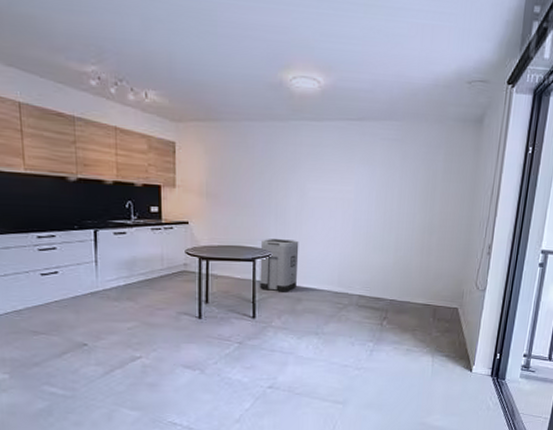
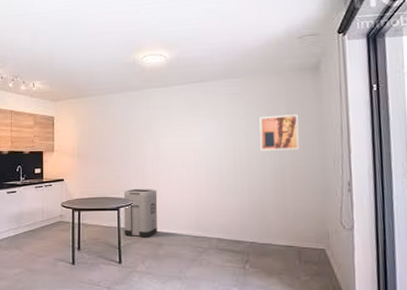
wall art: none [412,169,455,209] -> present [259,114,300,151]

